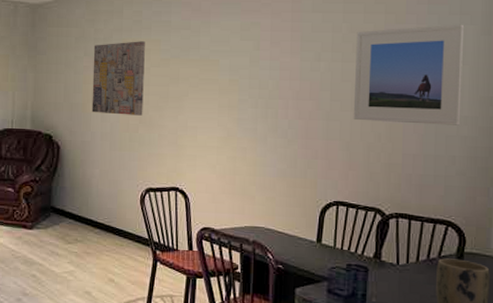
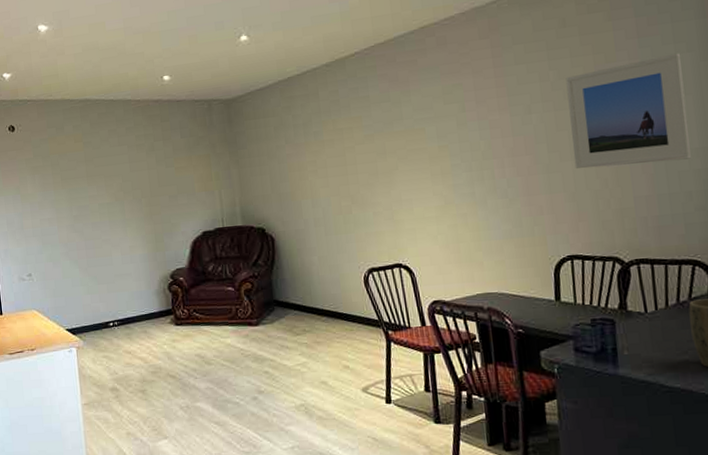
wall art: present [91,41,145,116] -> none [294,120,354,200]

